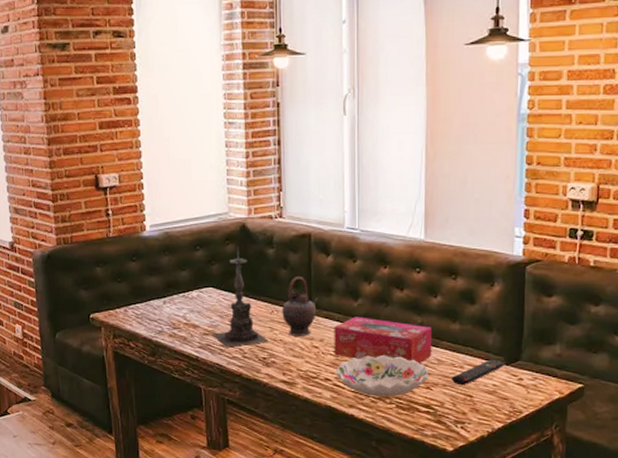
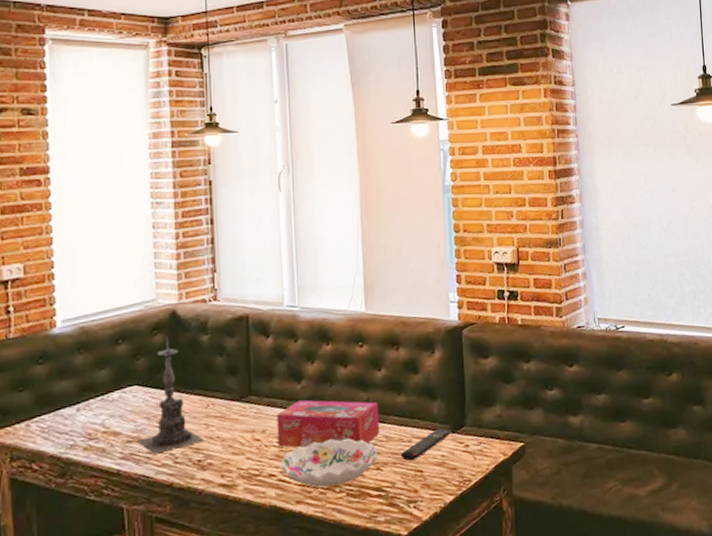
teapot: present [282,277,318,336] -> none [219,363,258,431]

